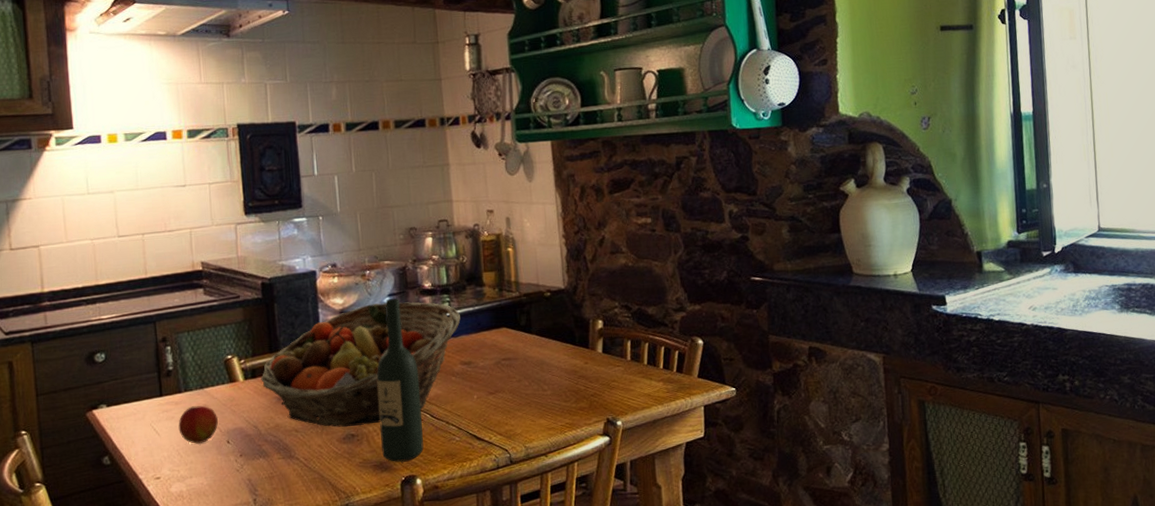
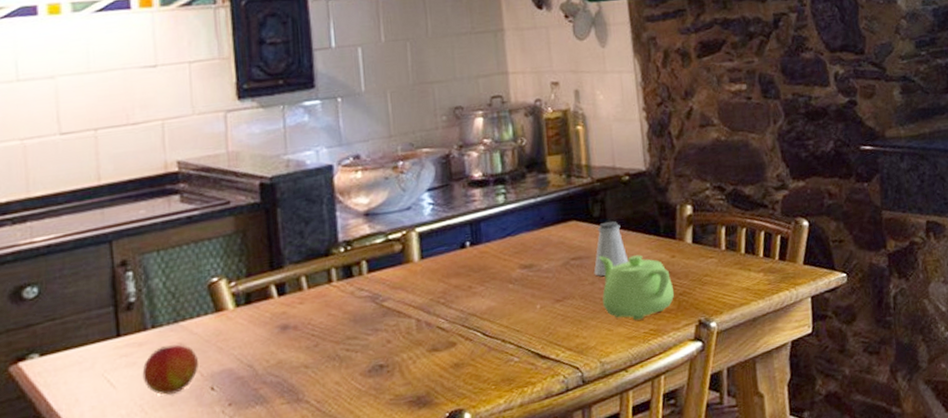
fruit basket: present [261,302,461,428] -> none [258,195,519,358]
wine bottle: present [376,298,424,462] -> none [412,193,473,395]
saltshaker: none [520,329,549,375] -> present [594,221,629,276]
teapot: none [525,358,586,415] -> present [599,255,674,321]

